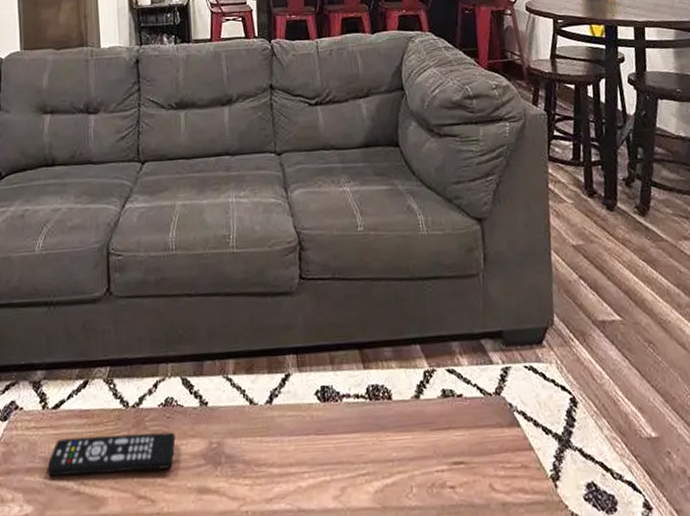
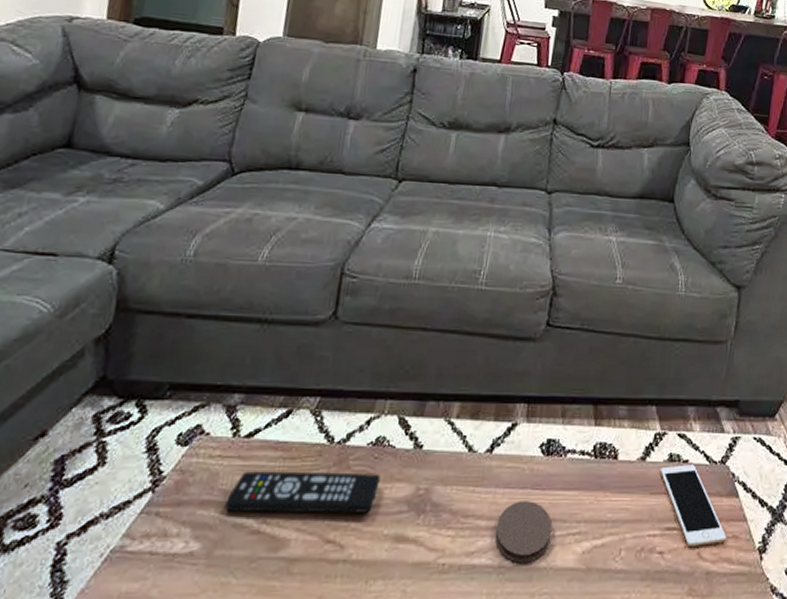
coaster: none [288,446,343,506] -> present [495,501,553,563]
cell phone: none [435,398,516,480] -> present [660,464,727,548]

